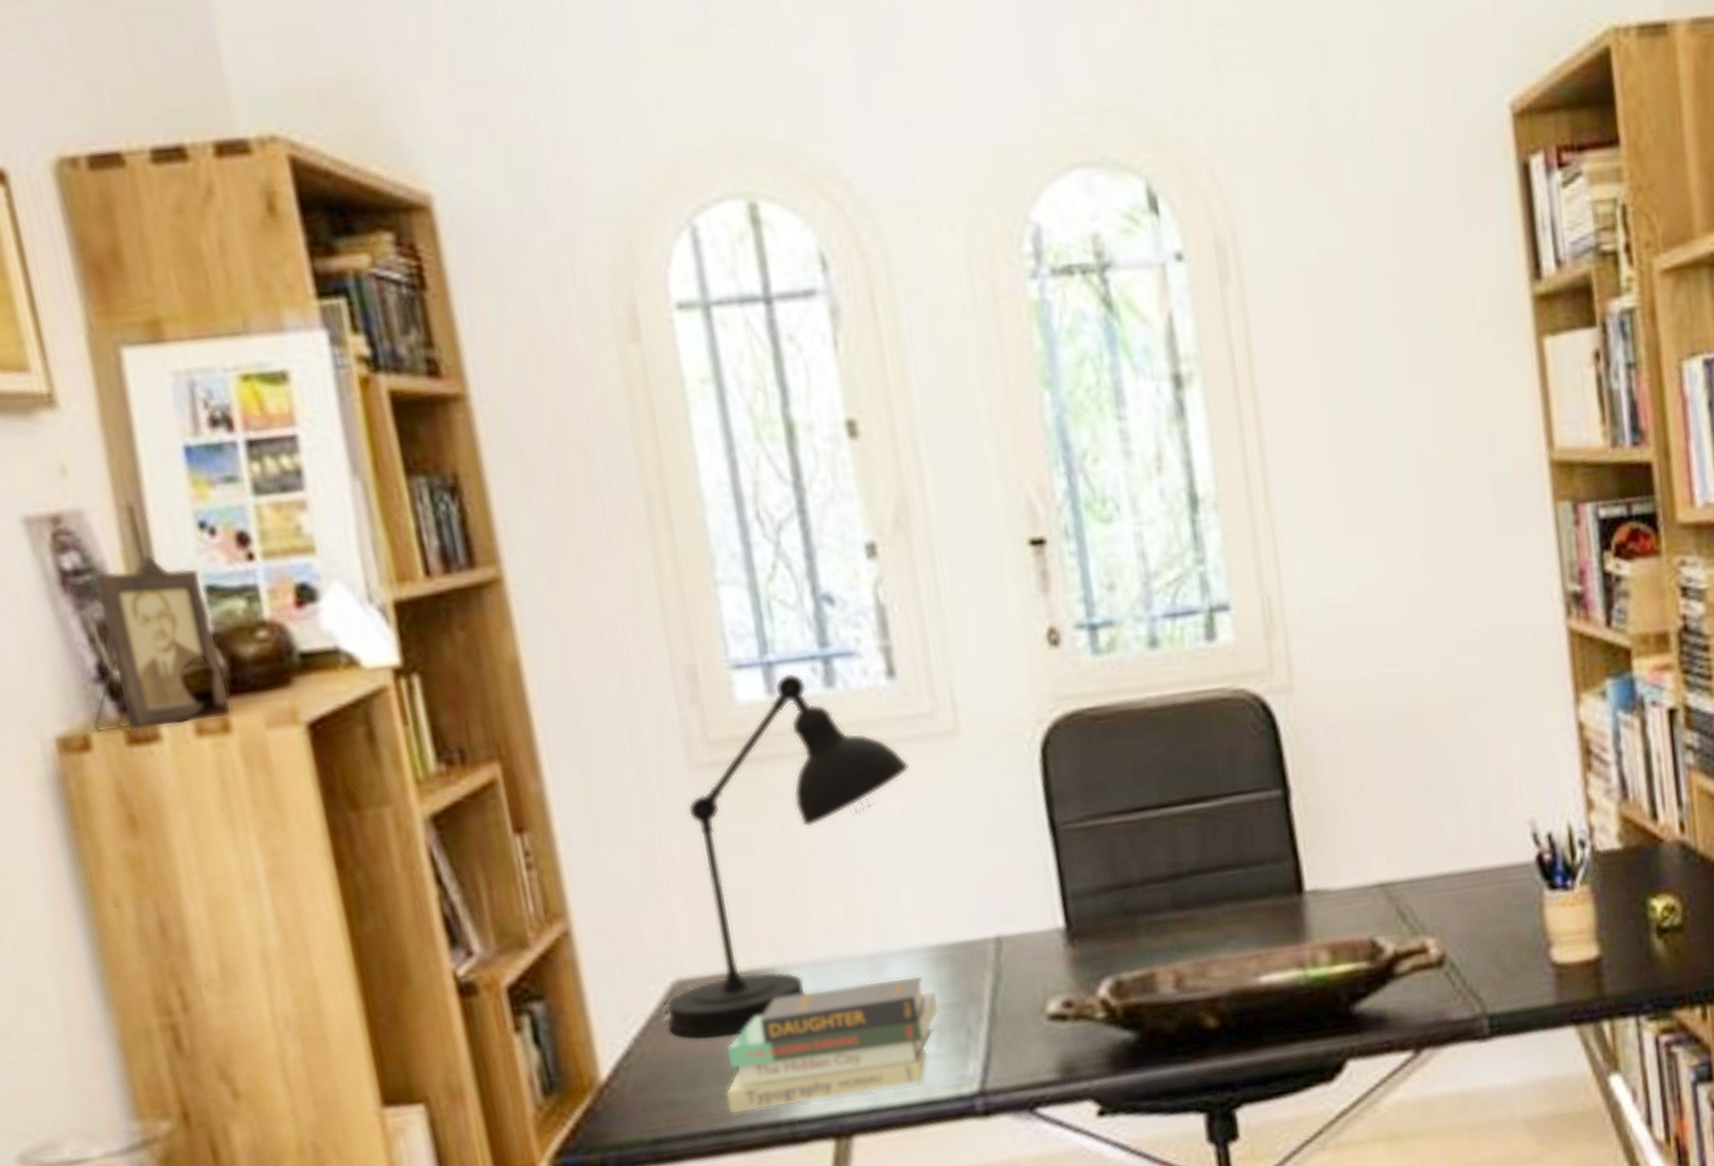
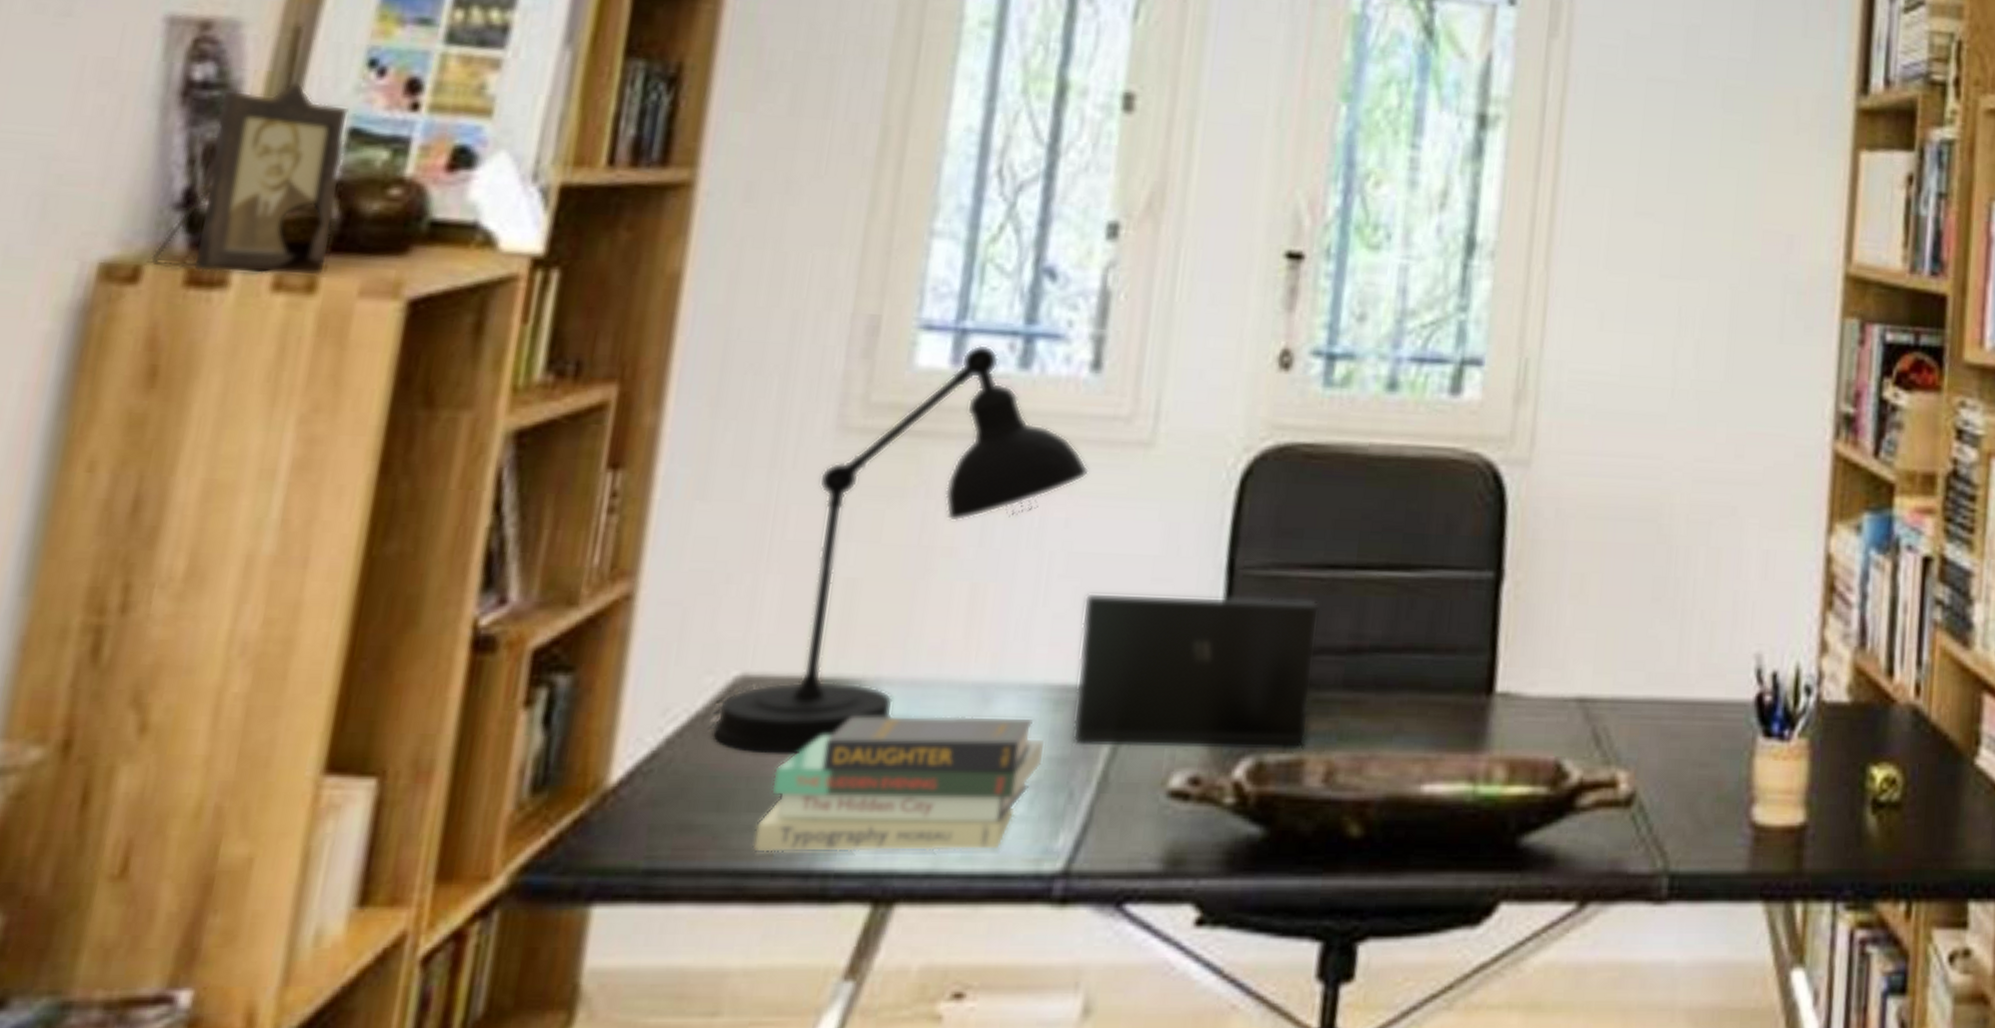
laptop: none [935,840,1152,990] -> present [1072,592,1320,748]

